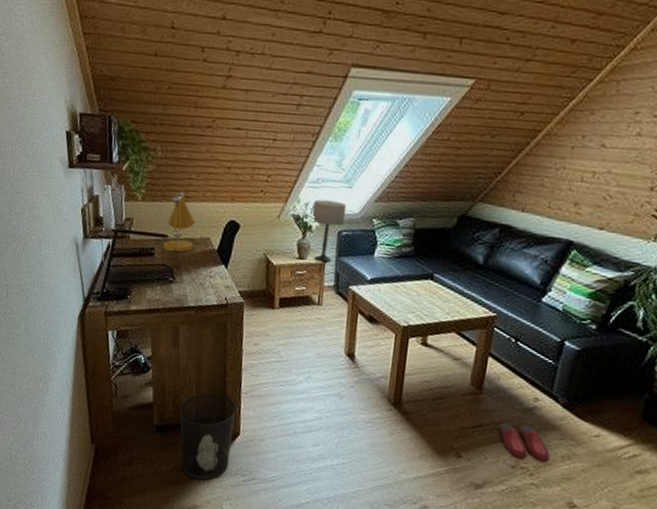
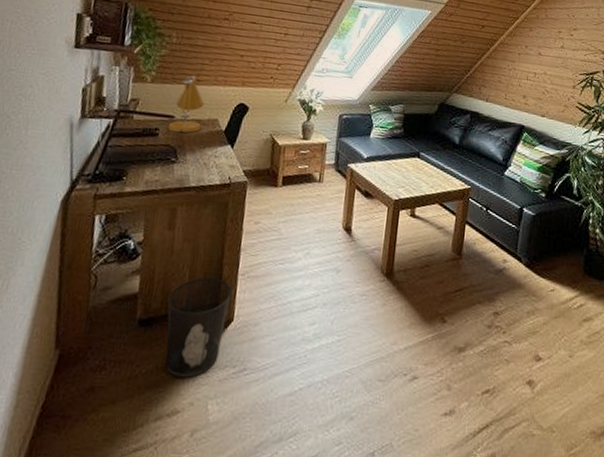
table lamp: present [312,199,347,264] -> none [316,87,348,144]
slippers: present [499,422,550,462] -> none [476,285,518,320]

